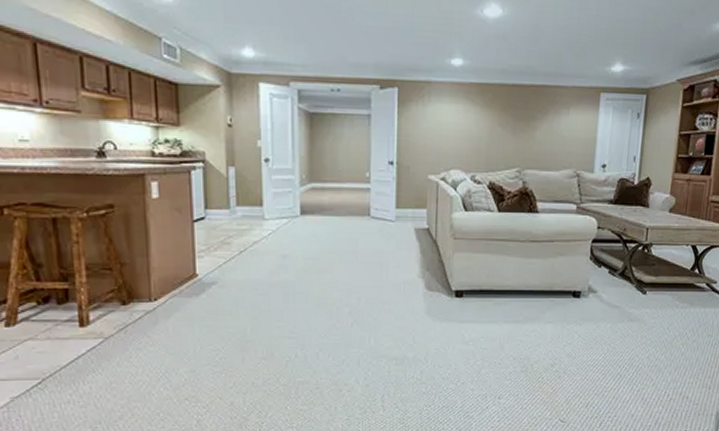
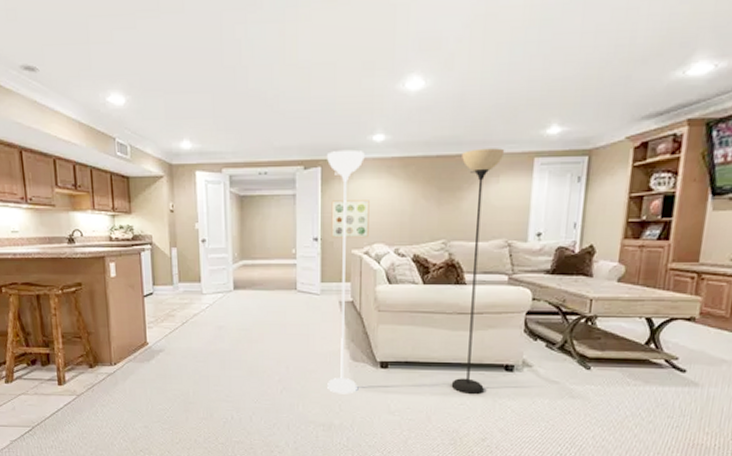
floor lamp: none [401,71,575,326] -> present [327,148,505,395]
wall art: none [407,123,447,164] -> present [331,200,370,238]

